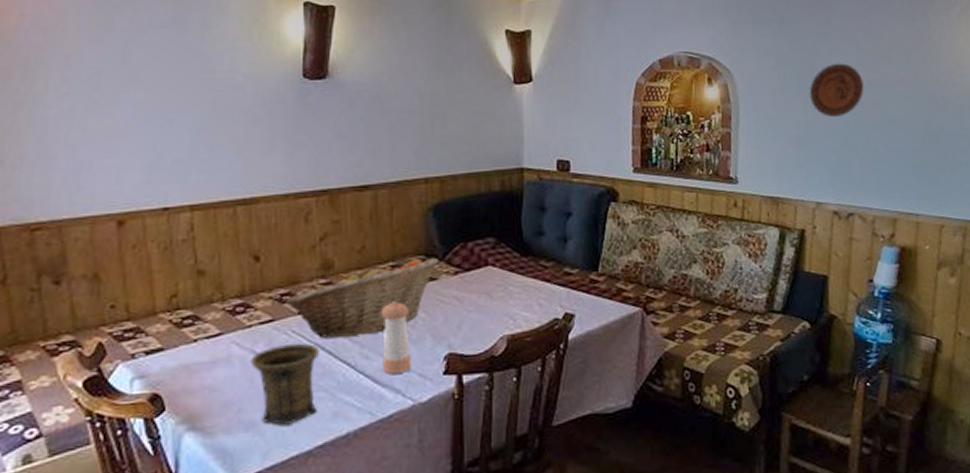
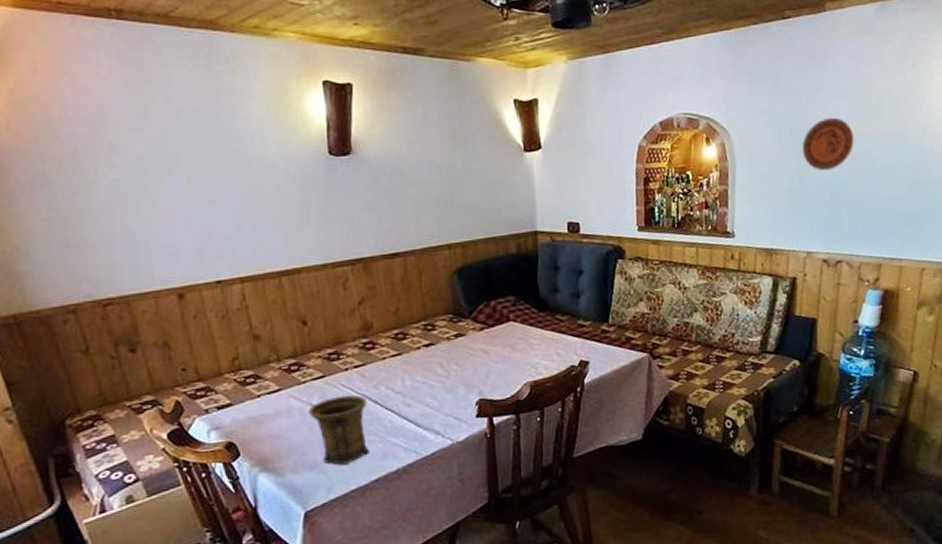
fruit basket: present [285,257,439,338] -> none [333,315,466,390]
pepper shaker: present [380,302,412,374] -> none [417,356,448,419]

